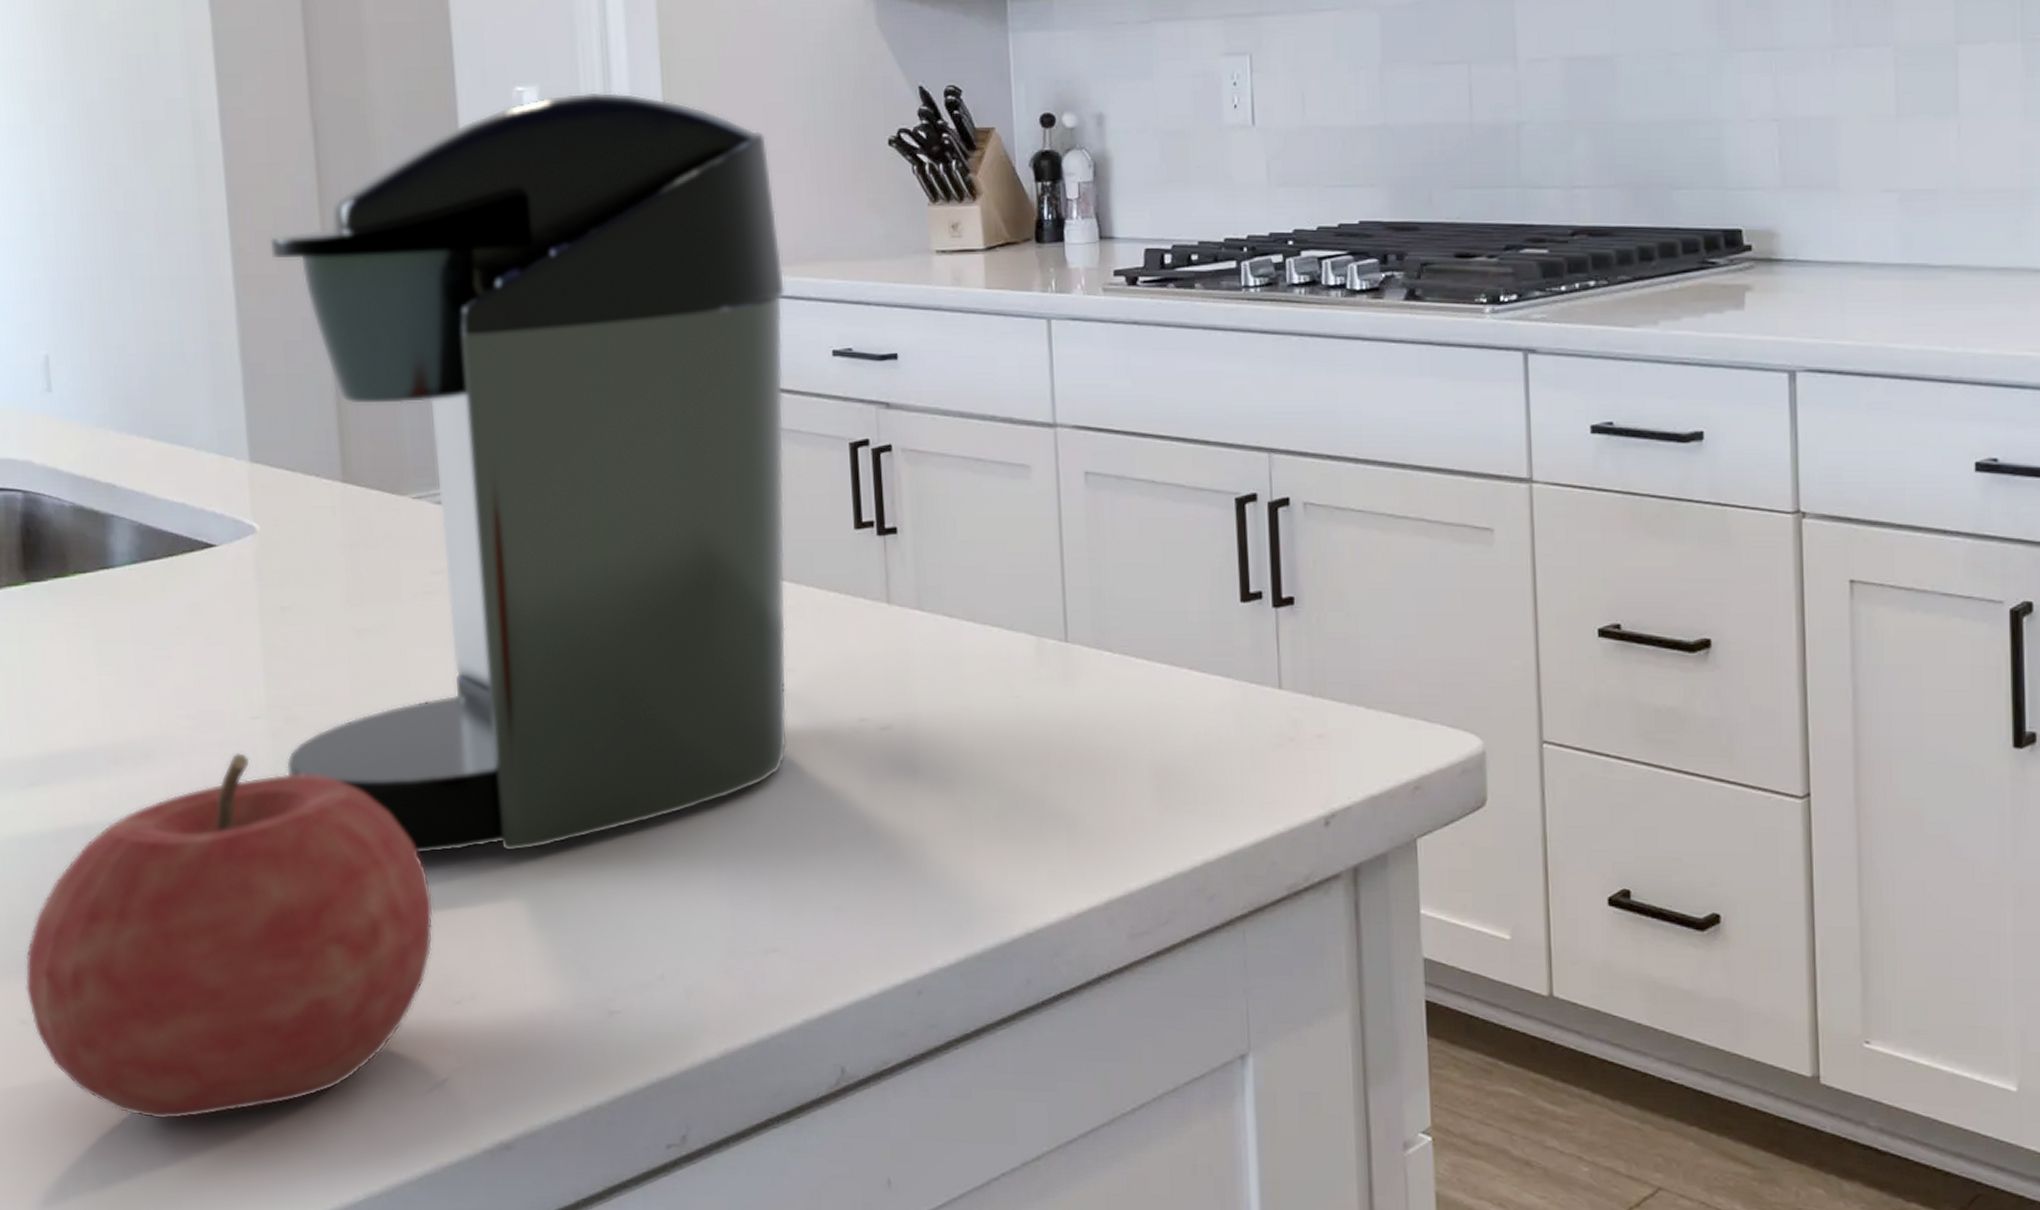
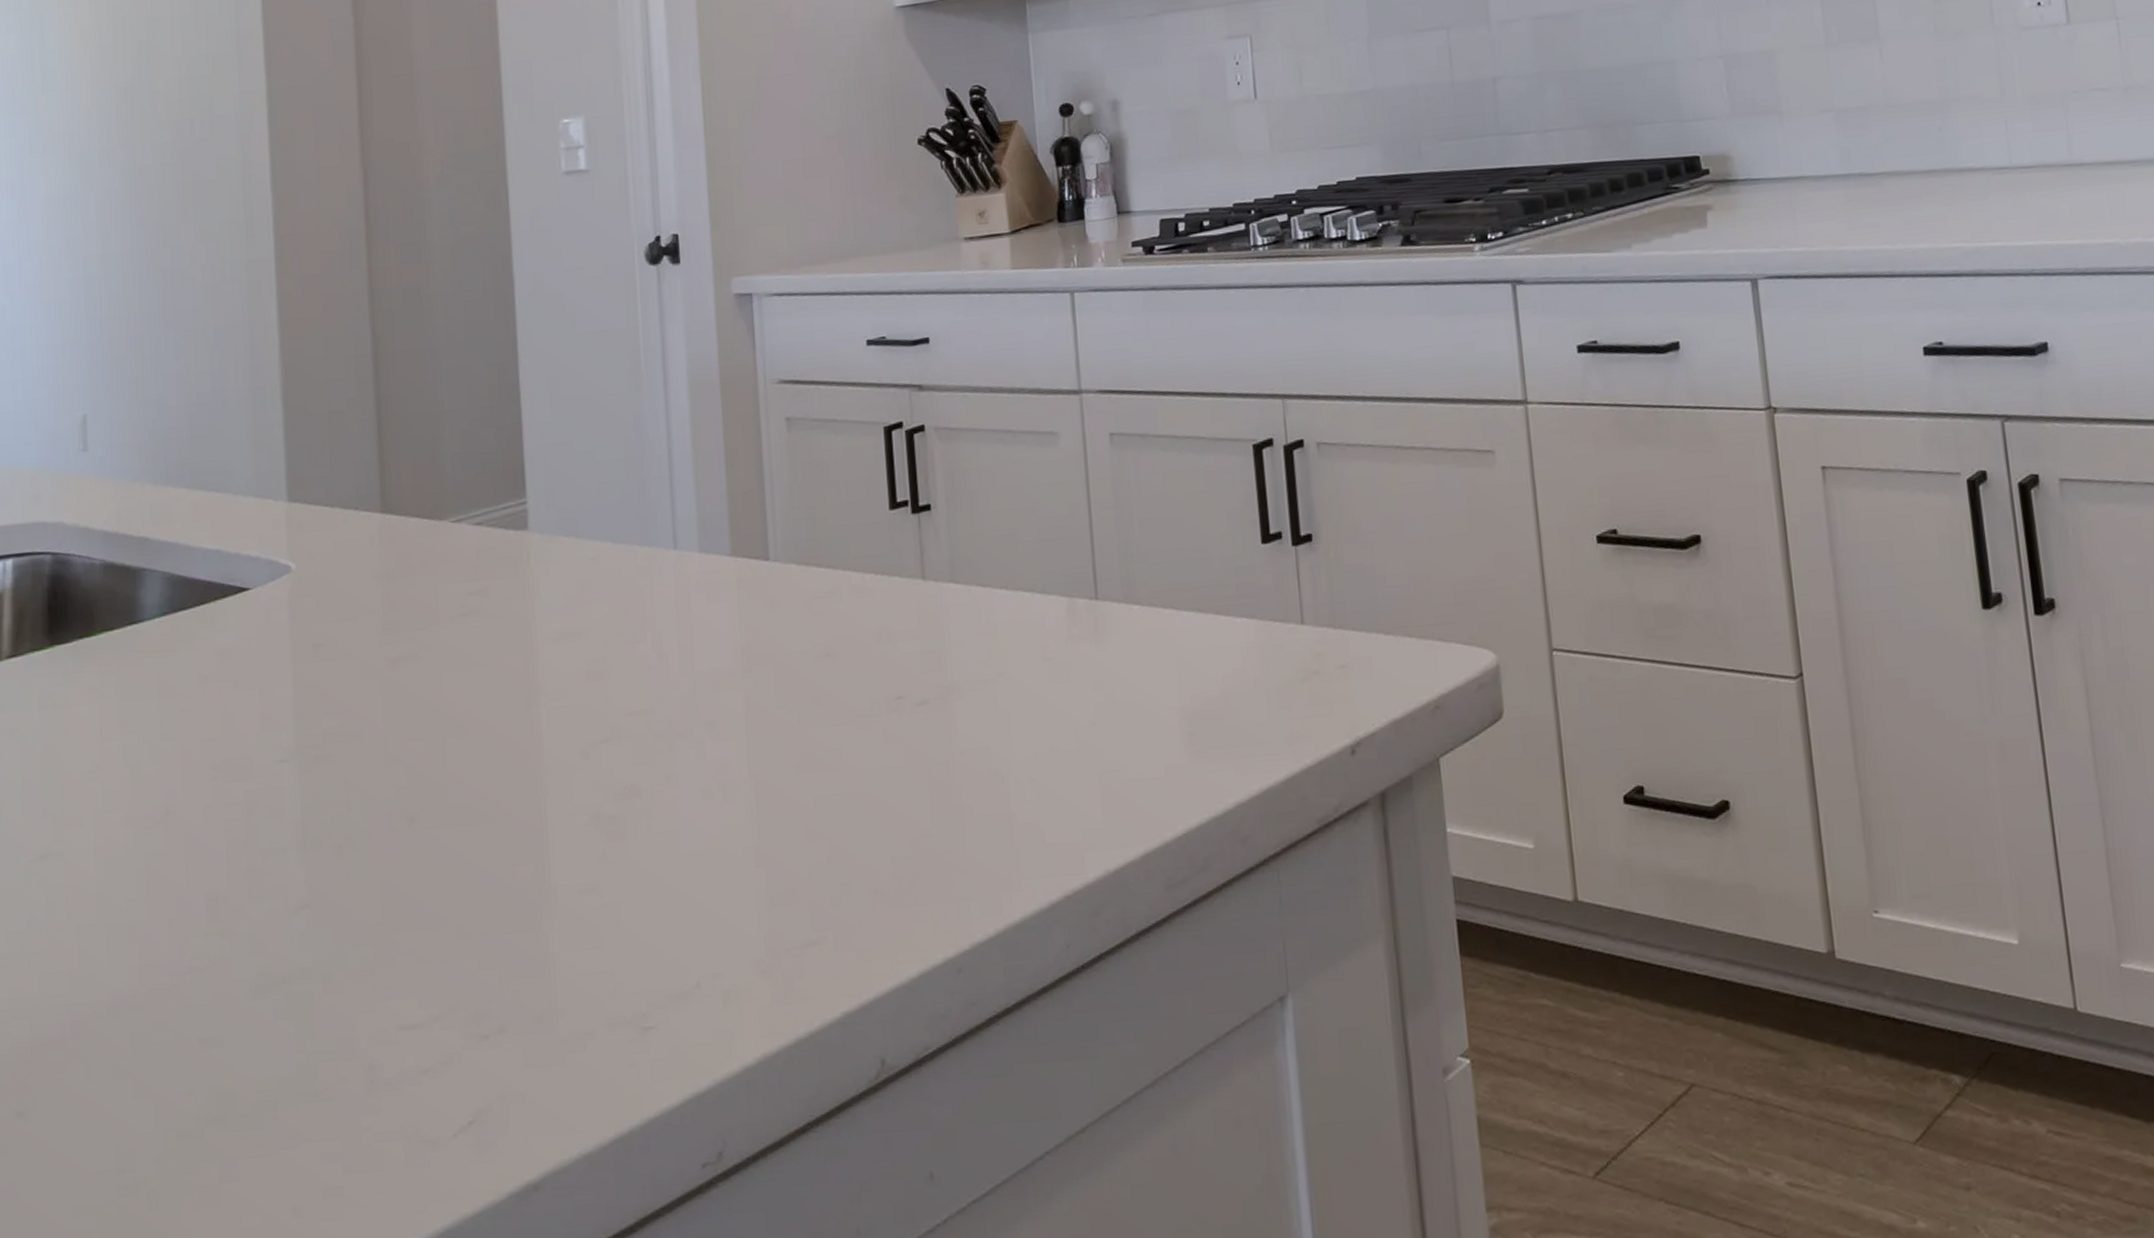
fruit: present [24,751,434,1120] -> none [24,797,463,1205]
coffee maker: present [269,91,788,854] -> none [313,116,825,885]

